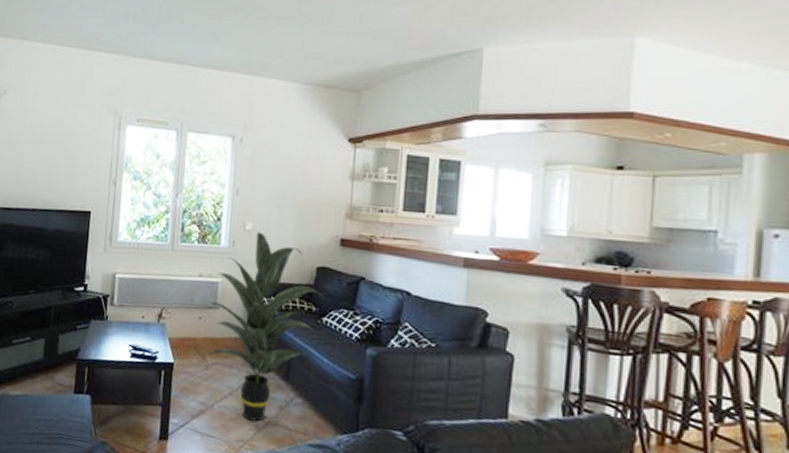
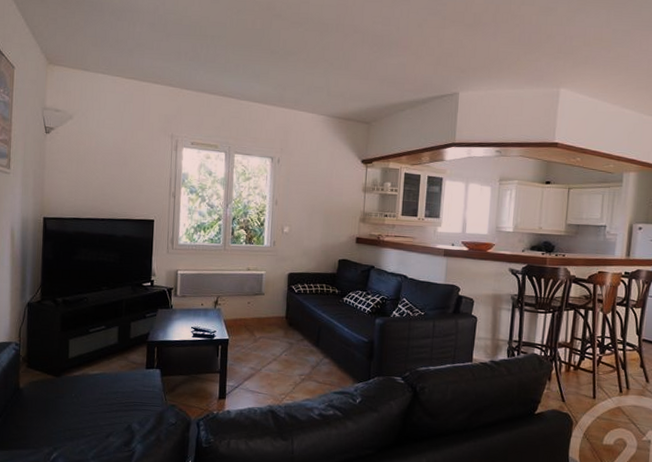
indoor plant: present [209,232,325,422] -> none [257,234,345,379]

